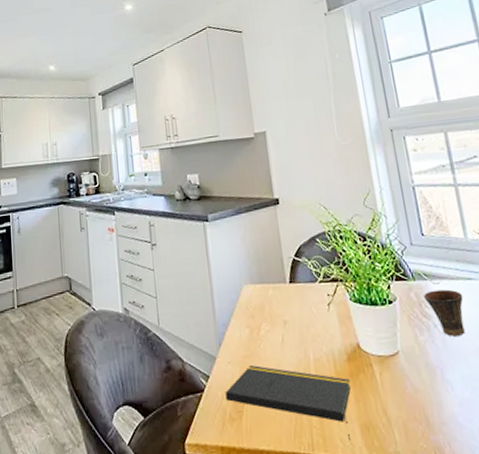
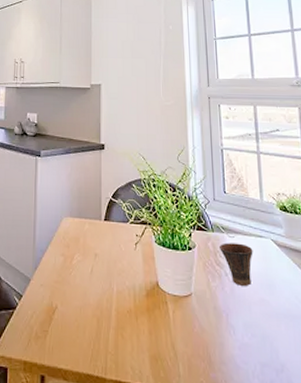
notepad: present [225,365,352,441] -> none [35,290,147,369]

